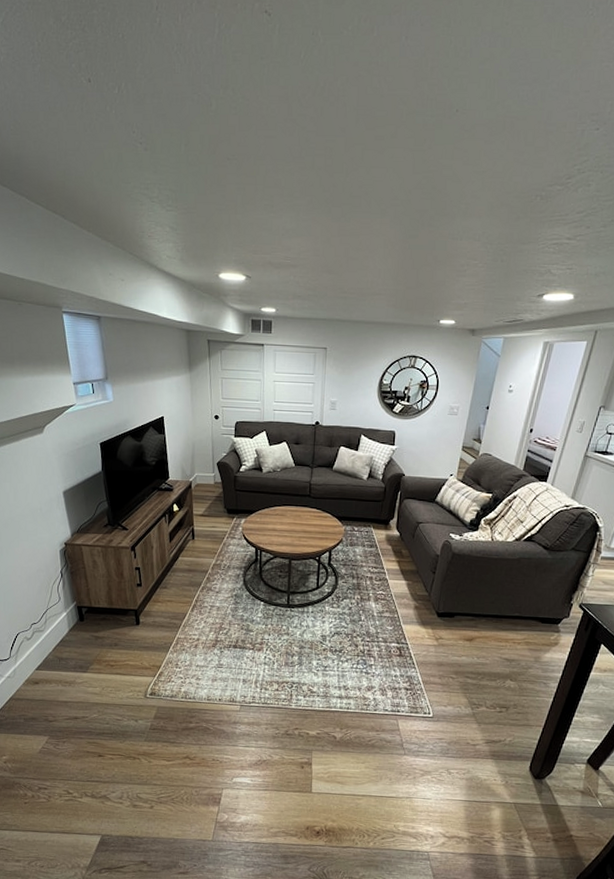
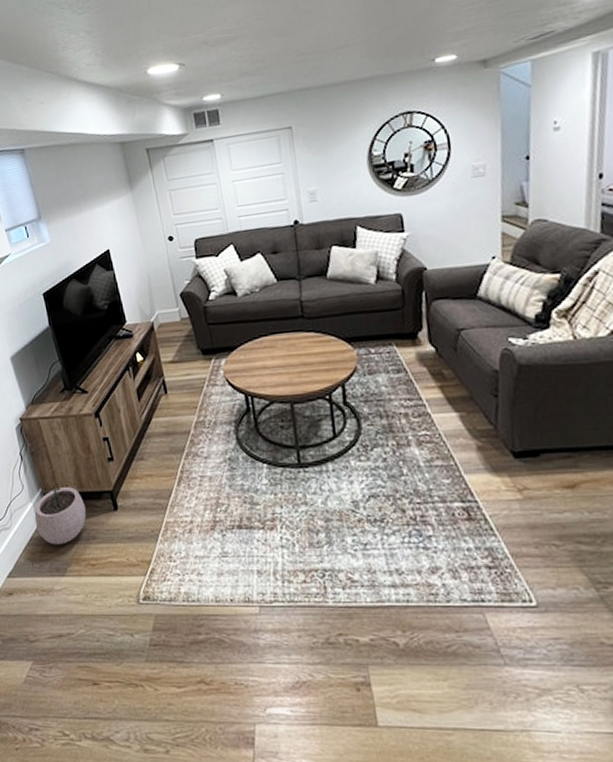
plant pot: none [66,599,112,648] -> present [34,483,86,545]

